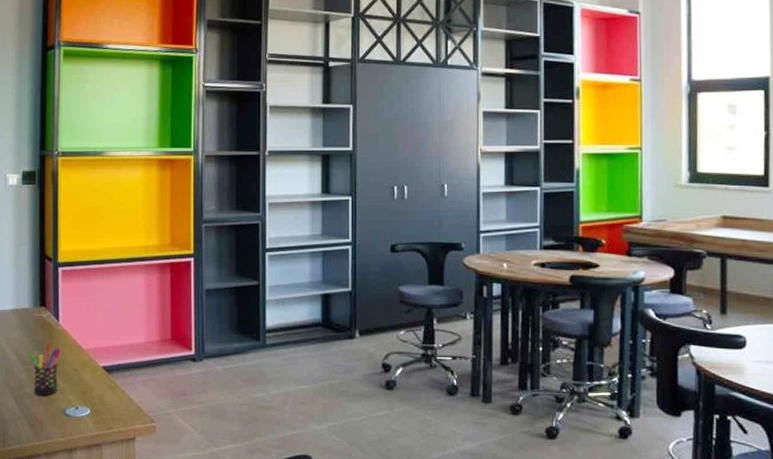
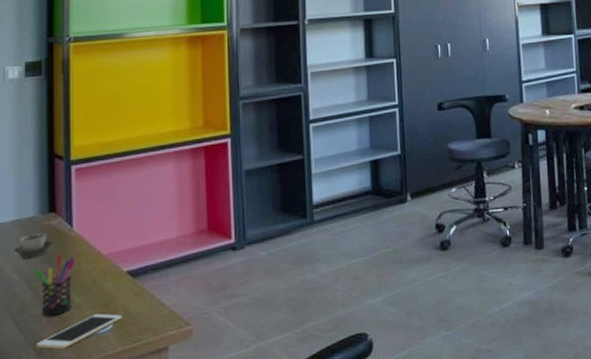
cup: none [12,323,43,344] -> present [13,233,53,259]
cell phone: none [29,400,98,425] -> present [35,313,122,350]

